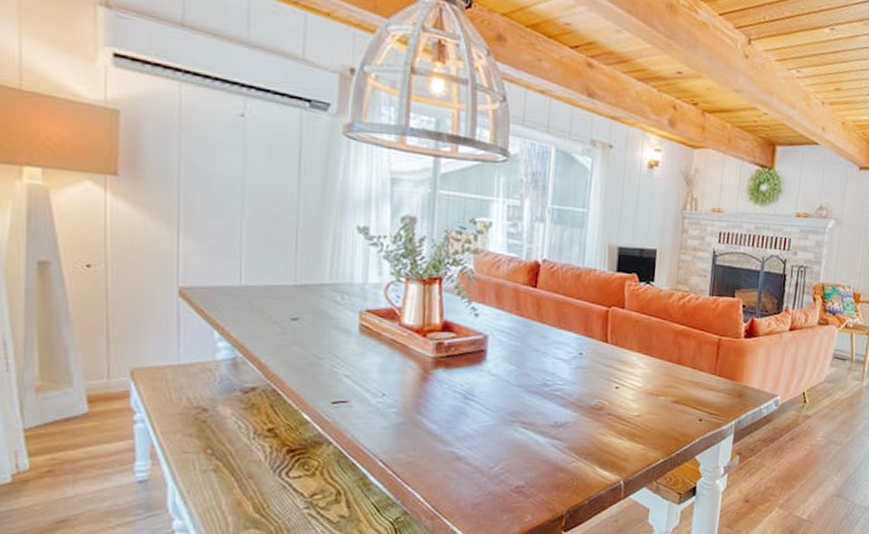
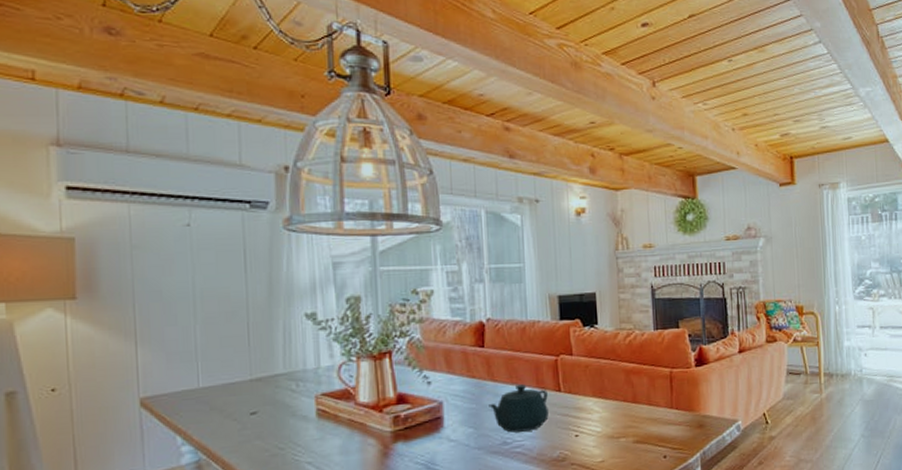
teapot: none [534,330,594,377] -> present [489,384,549,433]

